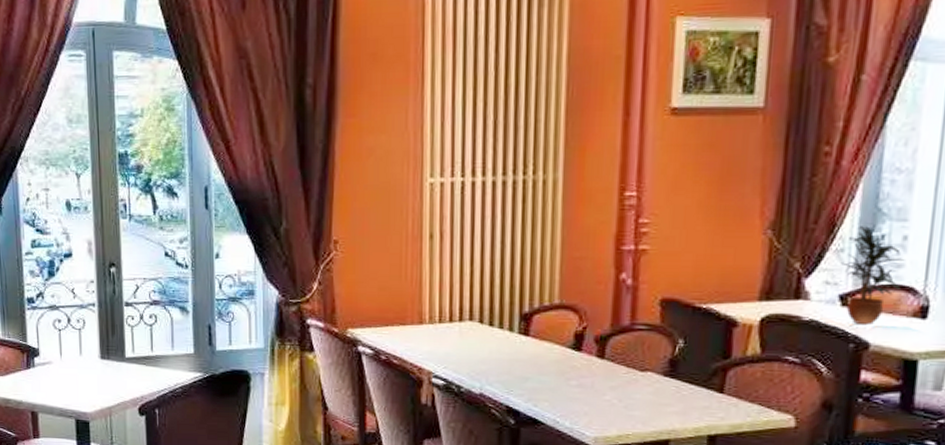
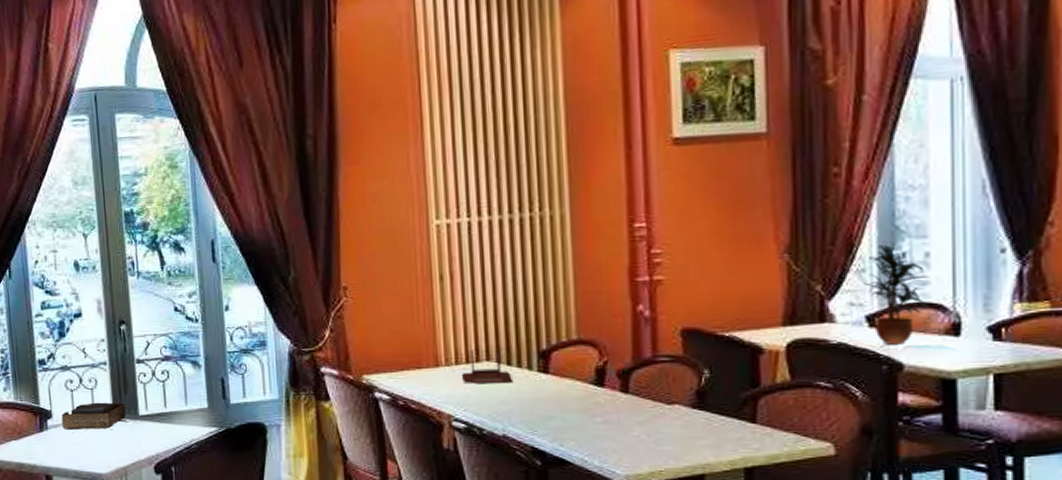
napkin holder: none [49,343,113,369] -> present [61,402,127,430]
napkin holder: none [445,308,493,344] -> present [462,348,512,385]

